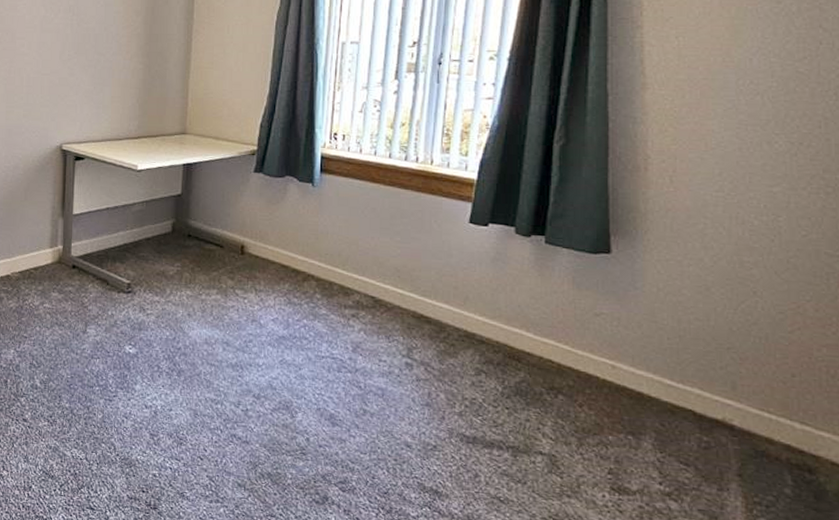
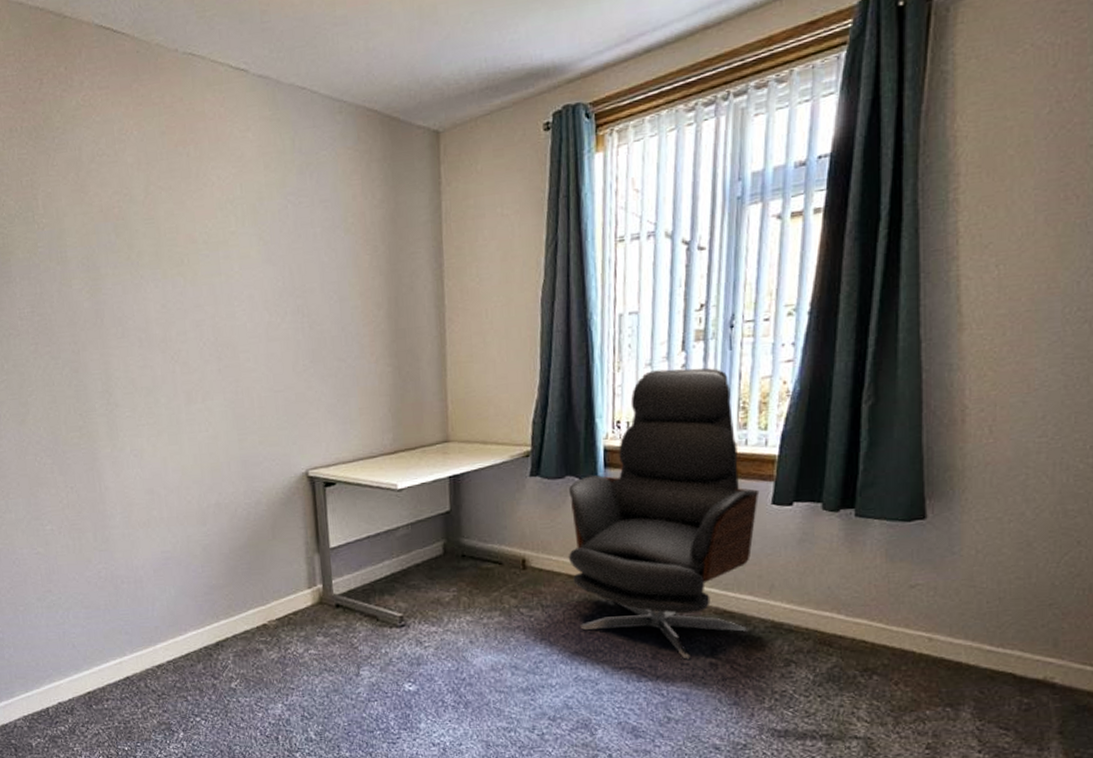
office chair: none [283,93,458,357] -> present [569,368,760,659]

